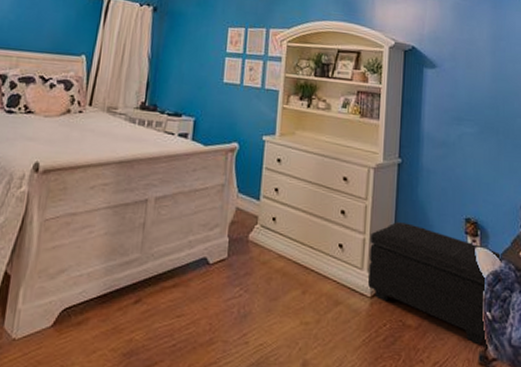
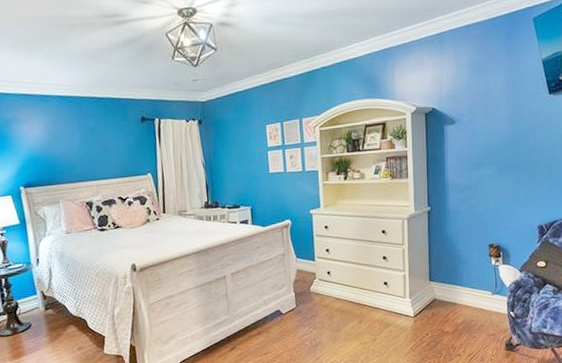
footstool: present [368,222,501,344] -> none [410,256,521,336]

